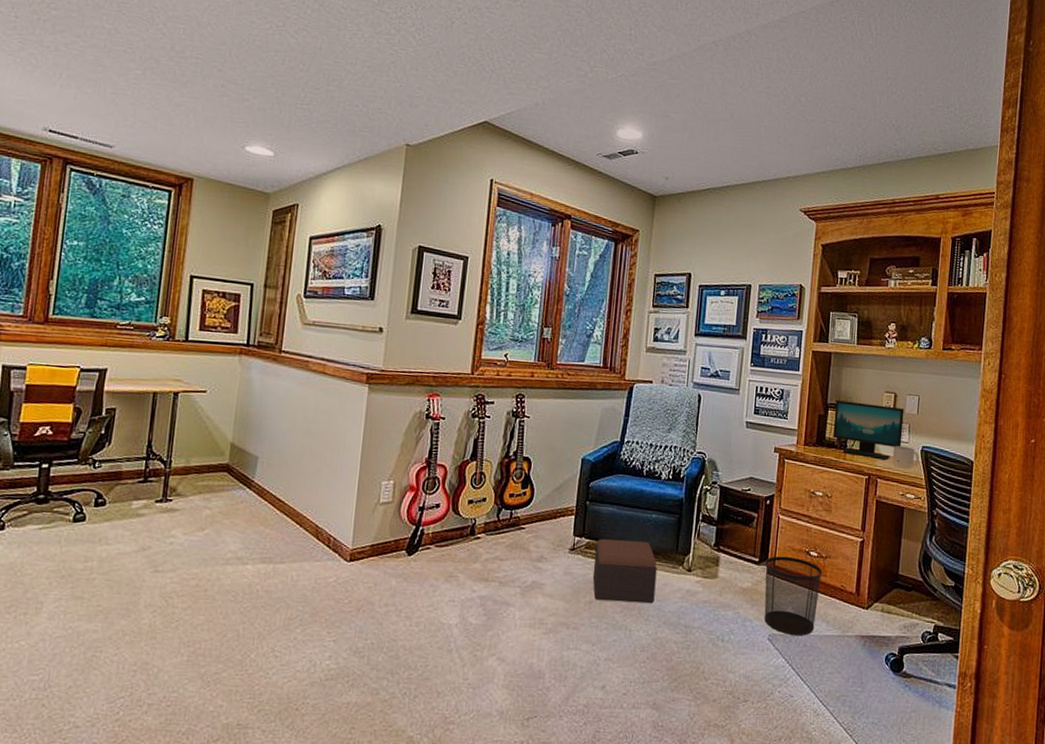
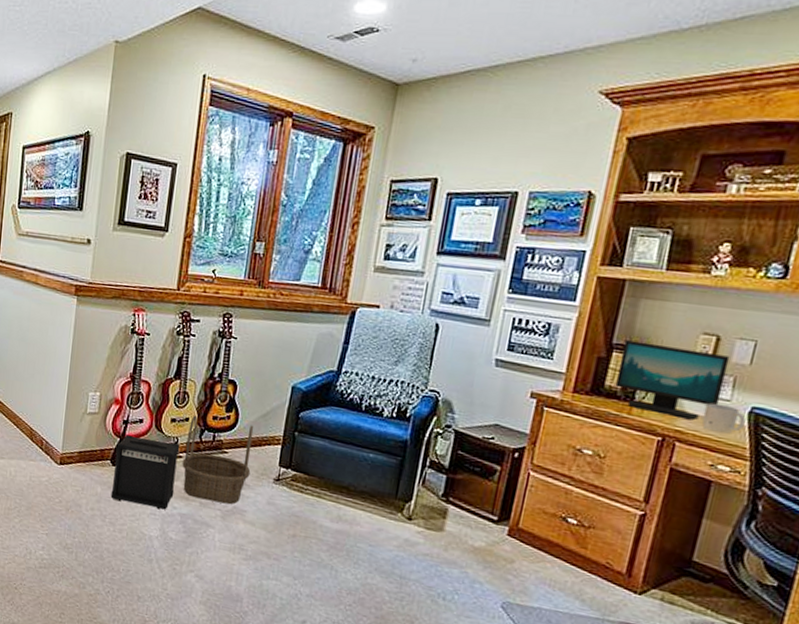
amplifier: none [406,521,478,596] -> present [110,434,180,510]
basket: none [480,495,549,580] -> present [182,415,254,505]
footstool: present [592,538,657,603] -> none [297,472,372,547]
waste bin: present [764,556,823,636] -> none [499,517,583,611]

